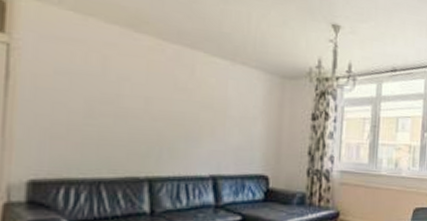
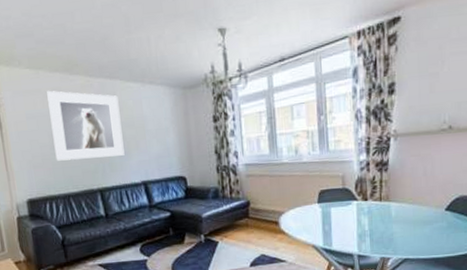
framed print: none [89,43,197,141] -> present [47,90,125,161]

